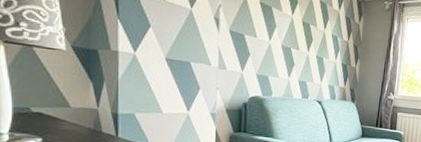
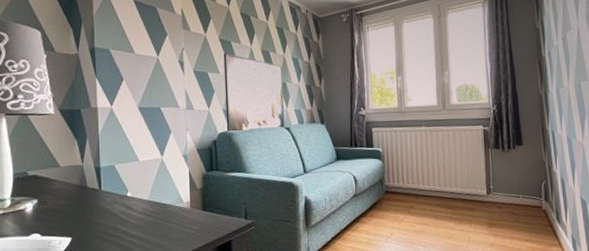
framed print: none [258,18,321,100] -> present [223,53,285,133]

